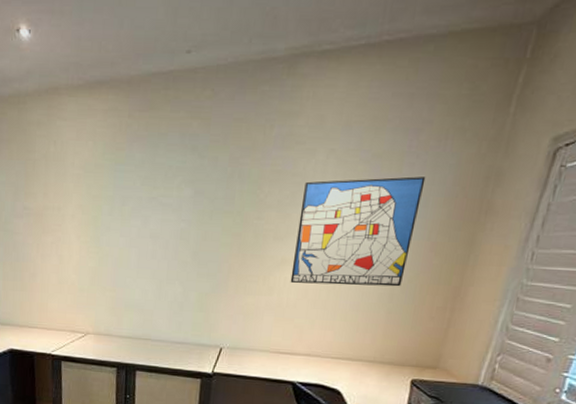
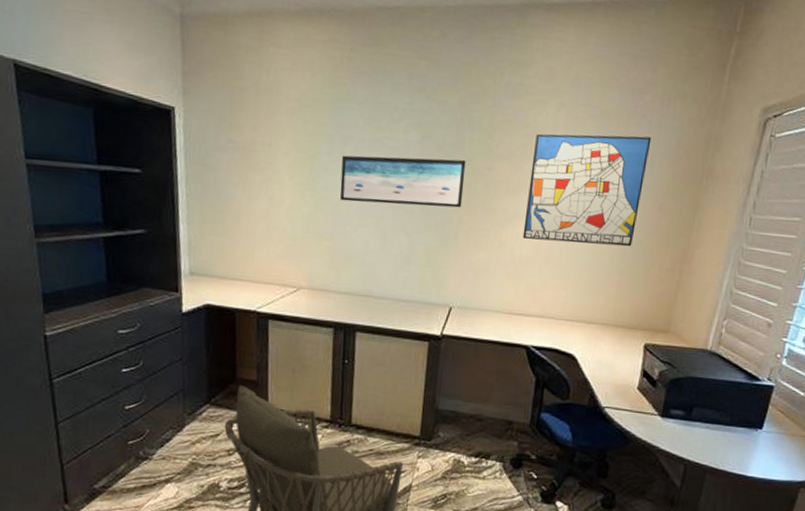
wall art: none [120,211,236,257] -> present [340,155,466,208]

